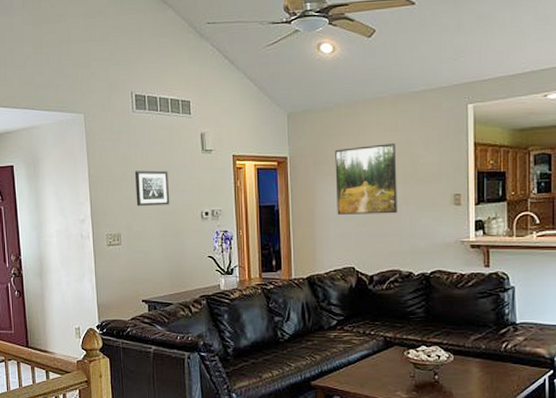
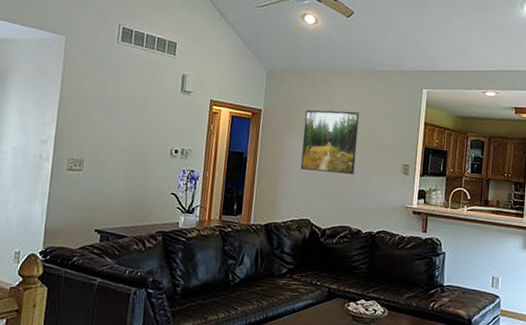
wall art: present [135,170,170,206] -> none [106,100,144,138]

